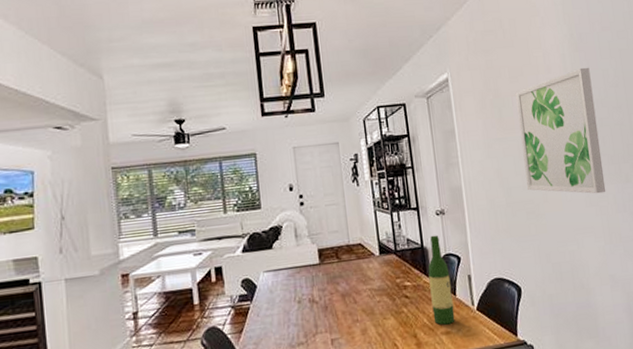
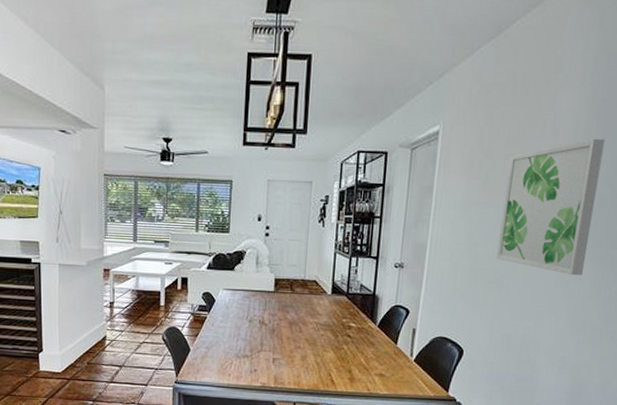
wine bottle: present [428,235,455,325] -> none [370,285,396,368]

